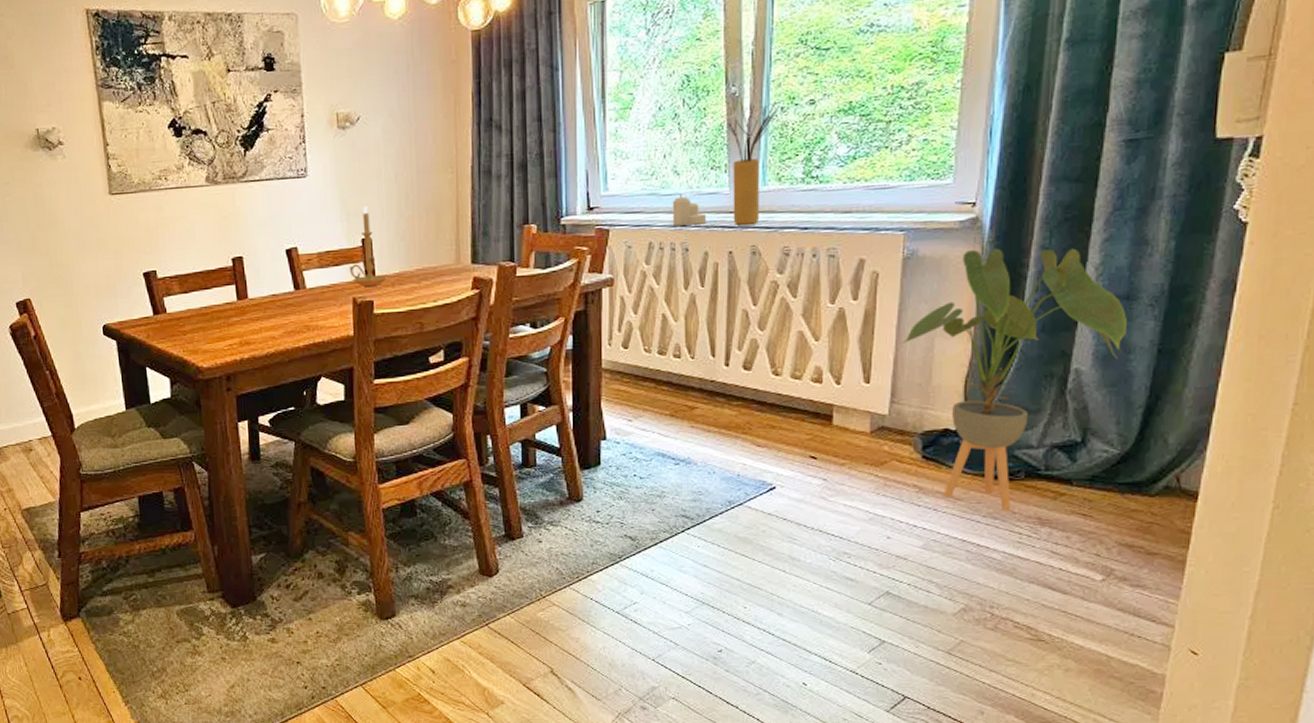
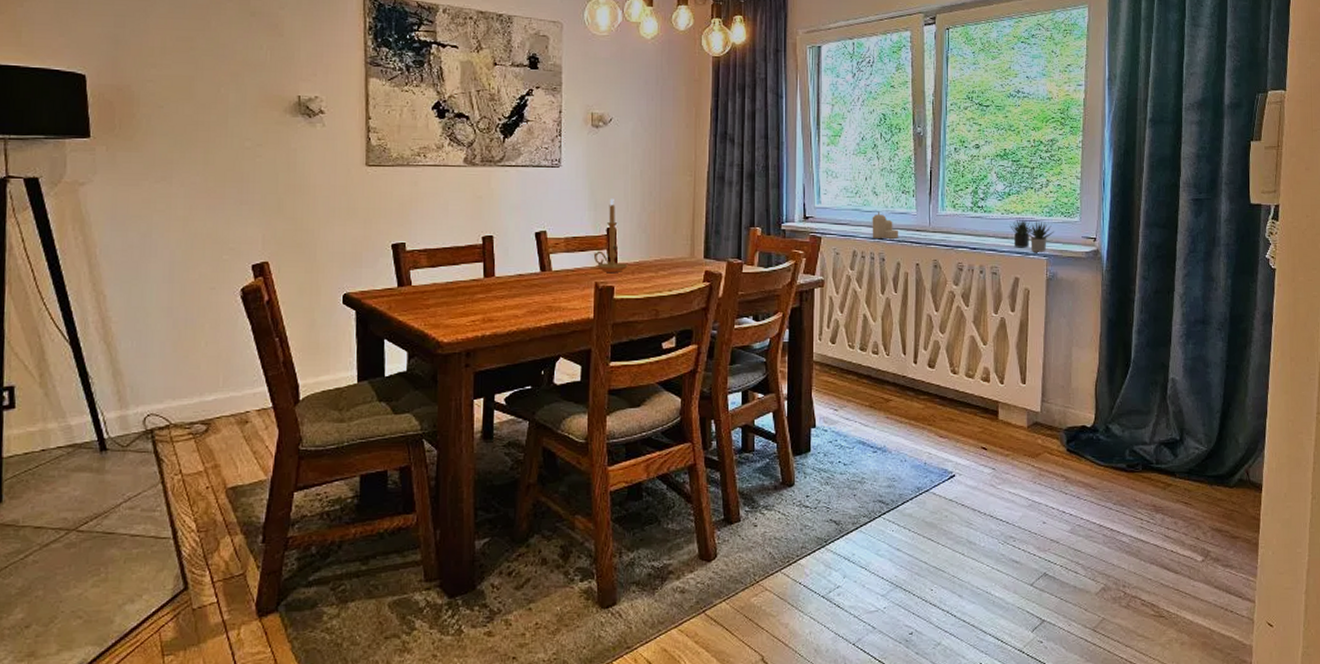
vase: present [727,100,779,225] -> none [914,139,953,242]
succulent plant: none [854,187,916,227] -> present [1010,219,1054,252]
house plant: present [902,248,1128,512] -> none [1048,276,1205,500]

